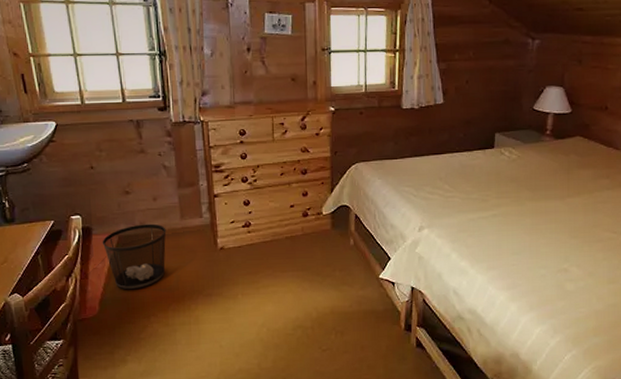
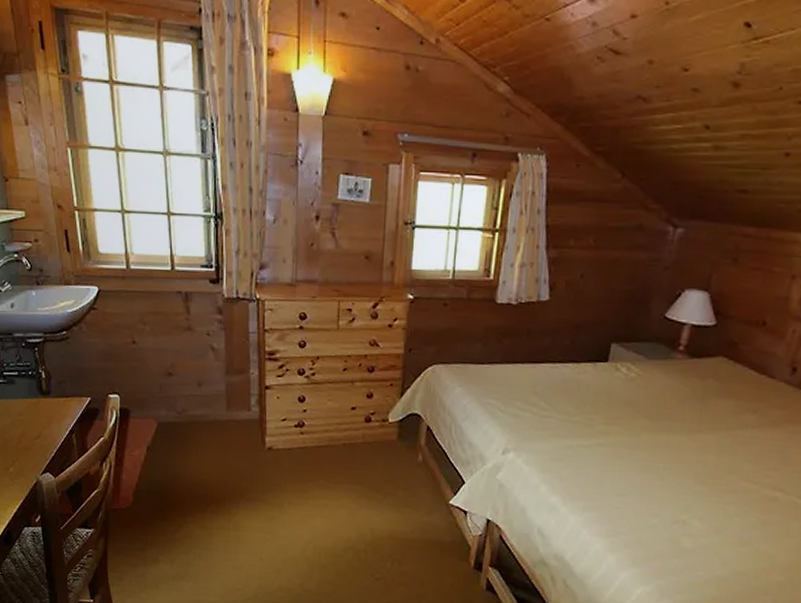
waste bin: present [102,223,167,290] -> none [140,411,210,484]

